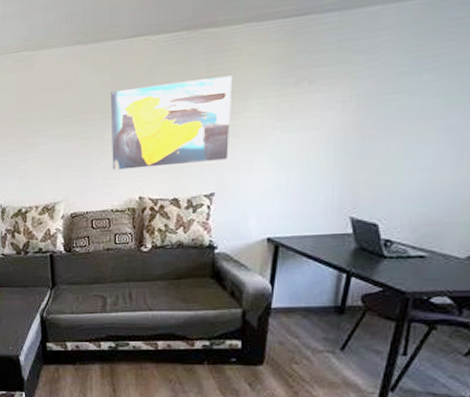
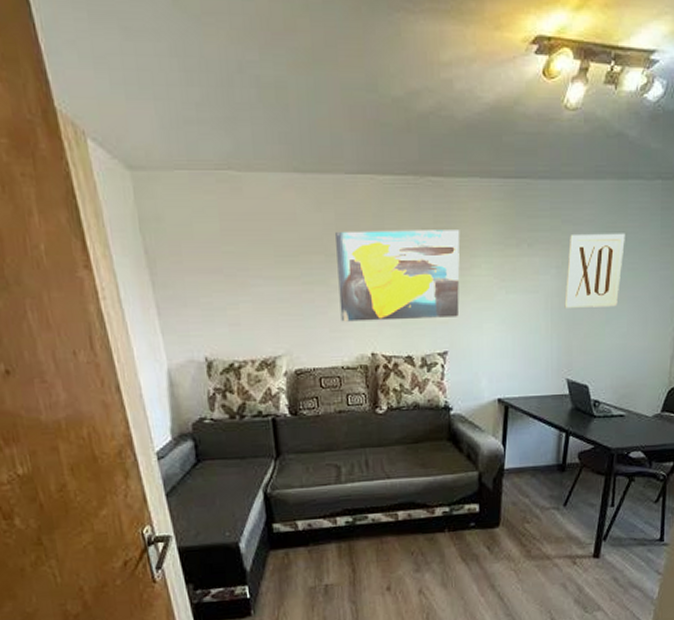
wall art: none [351,55,436,143] -> present [564,233,625,308]

